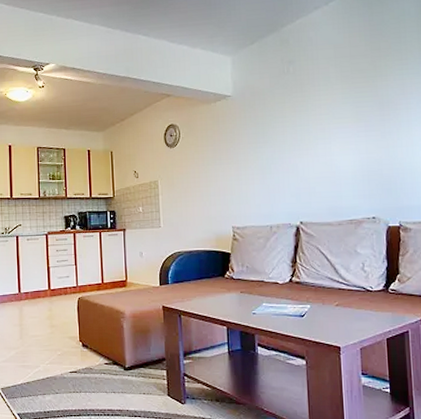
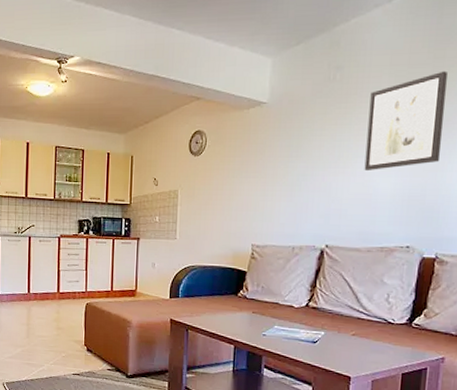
wall art: none [321,60,389,152] -> present [364,70,447,172]

